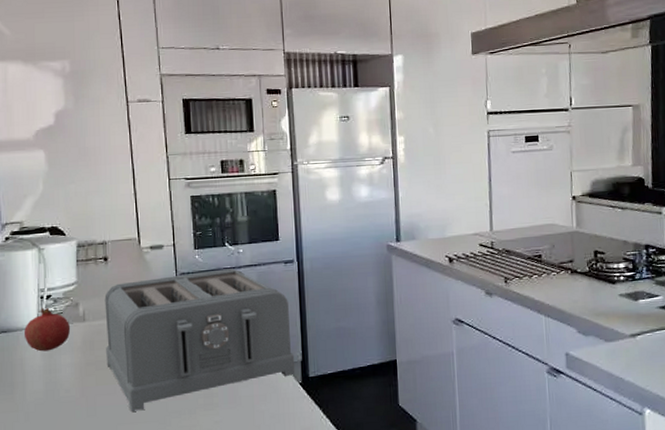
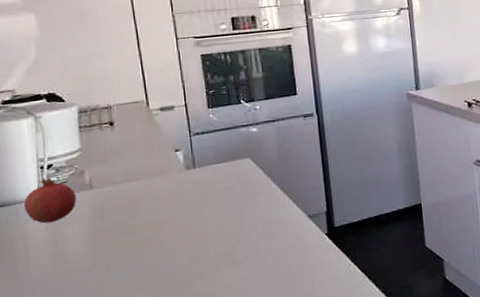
toaster: present [104,268,296,412] -> none [112,125,321,277]

